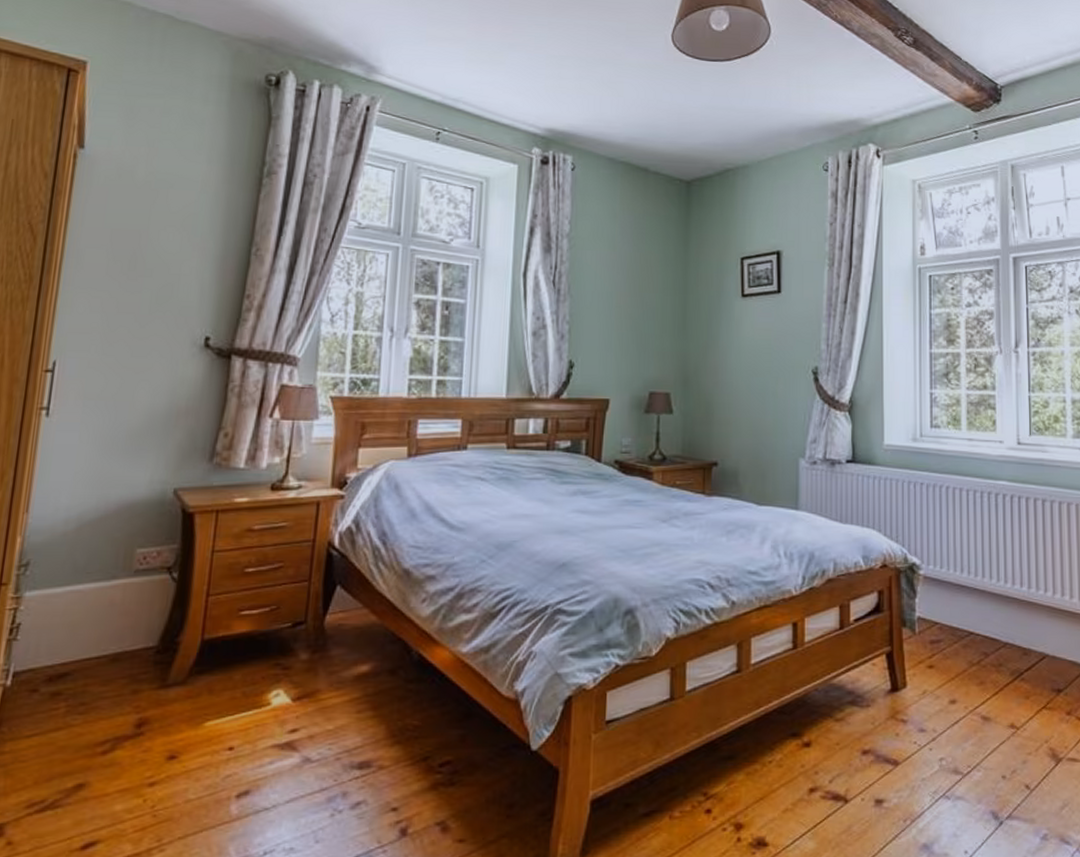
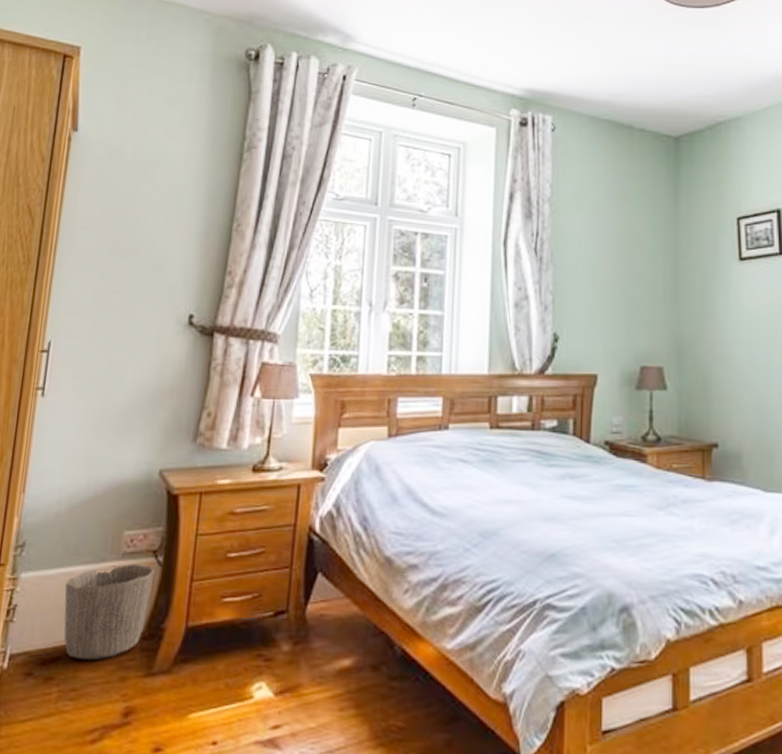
waste basket: none [72,581,169,675] -> present [64,564,155,661]

